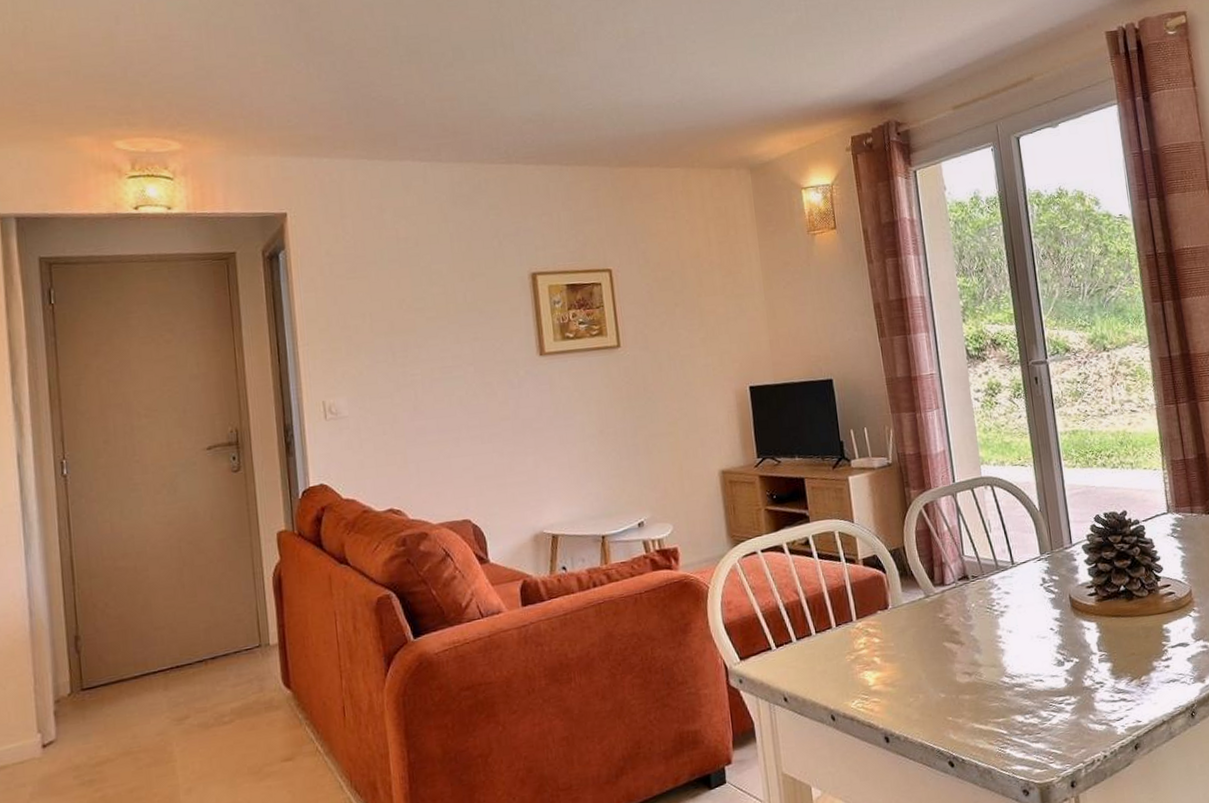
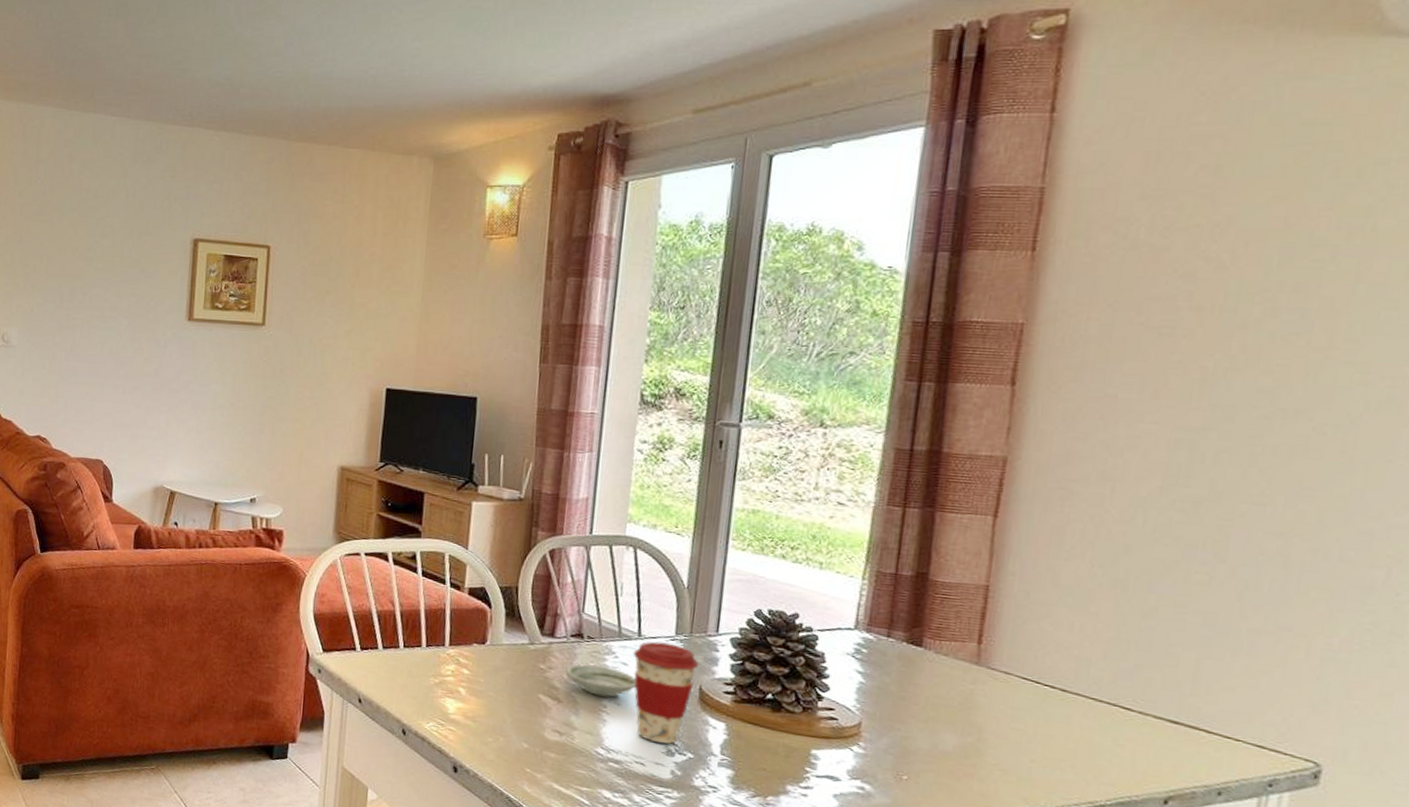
saucer: none [961,599,1021,629] -> present [565,663,637,697]
coffee cup: none [1011,563,1065,657] -> present [633,641,699,744]

